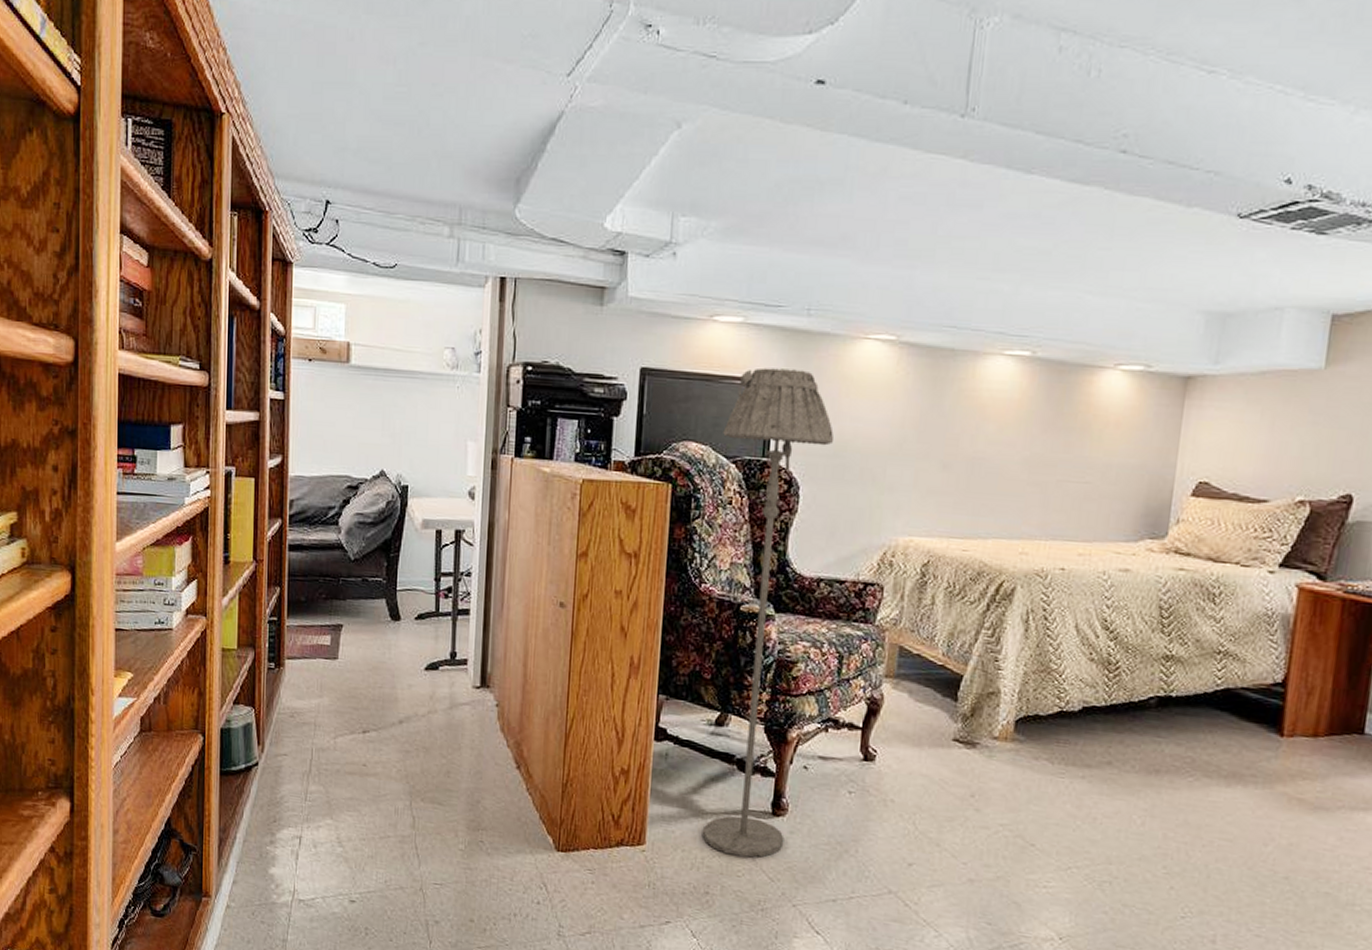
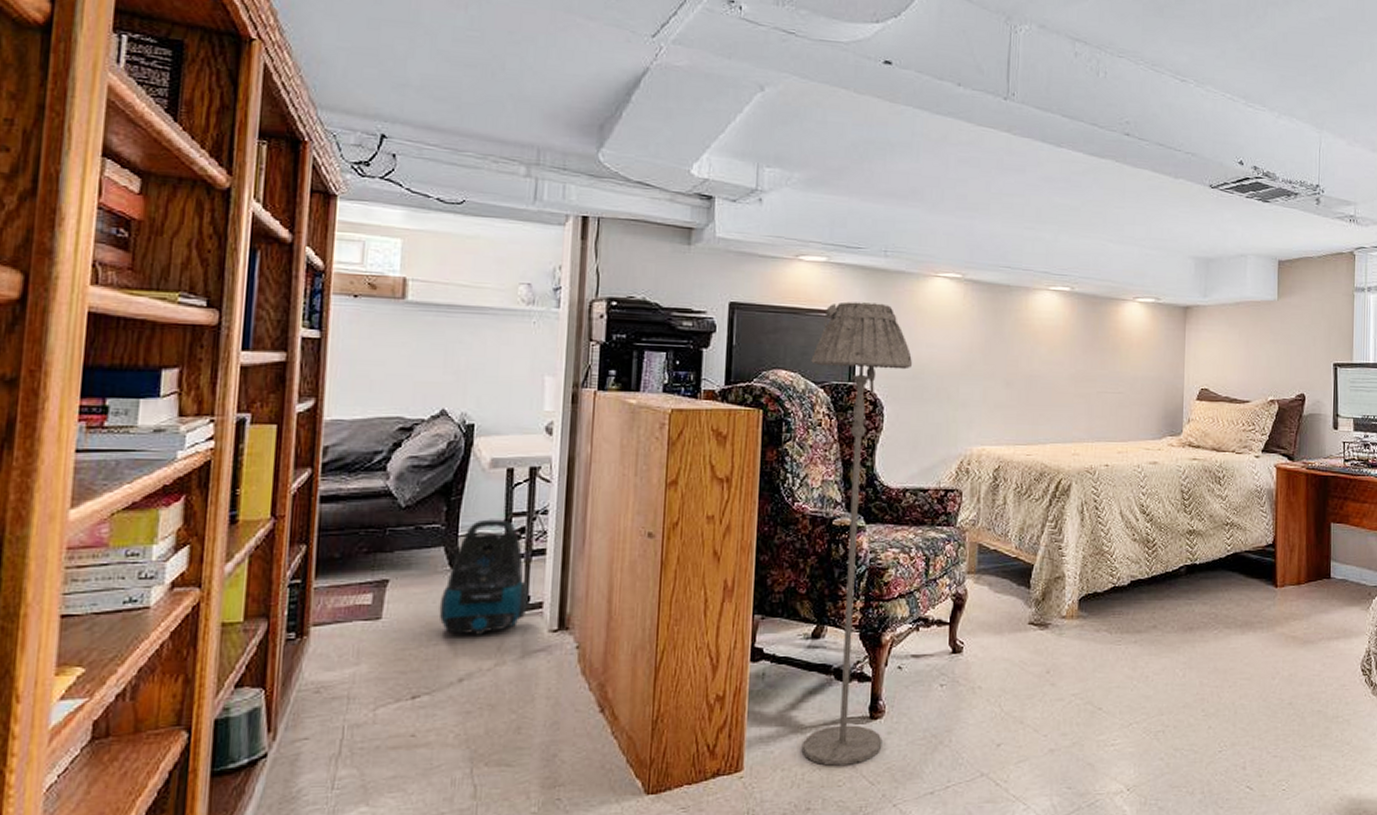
vacuum cleaner: none [382,576,455,683] -> present [439,519,529,635]

